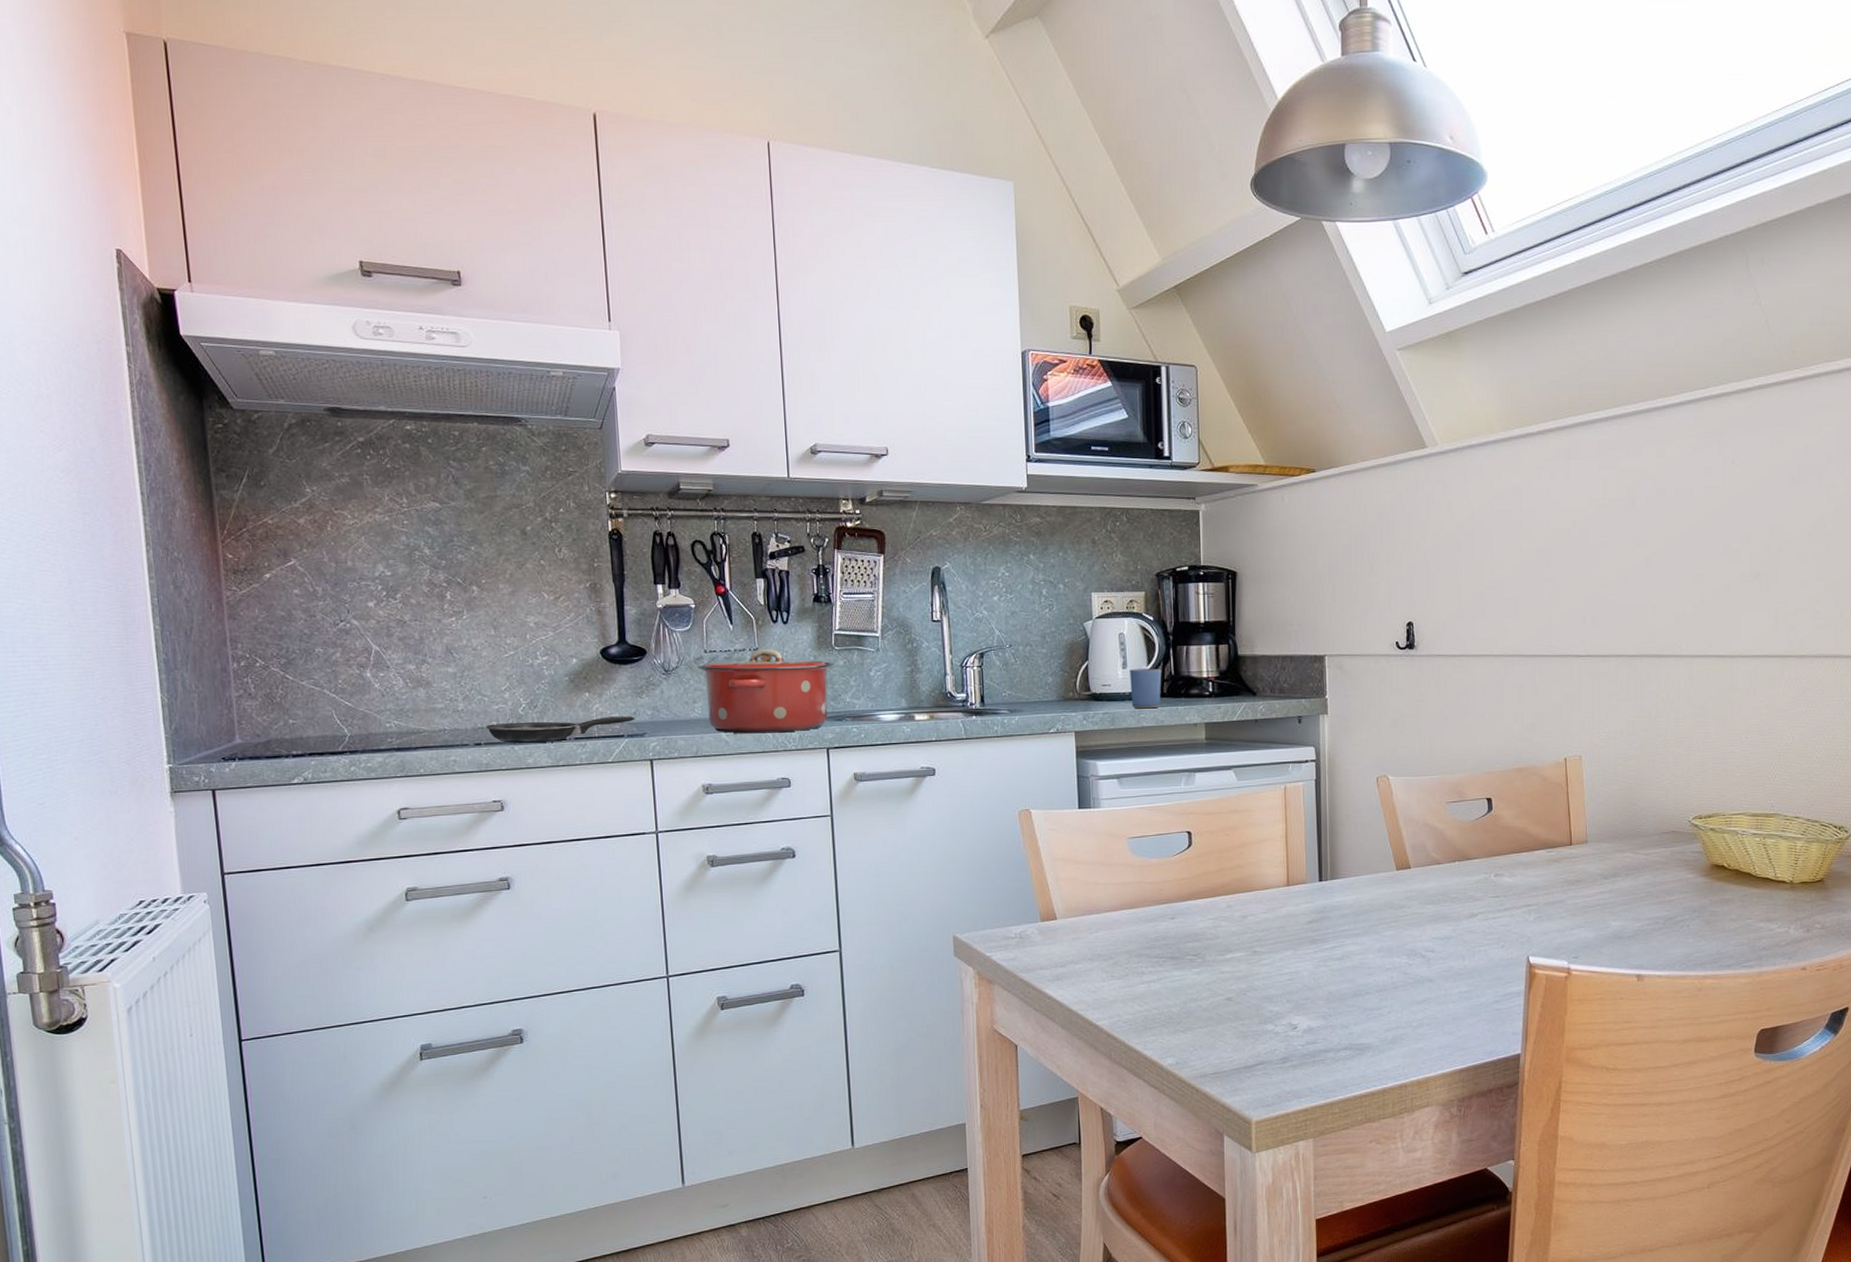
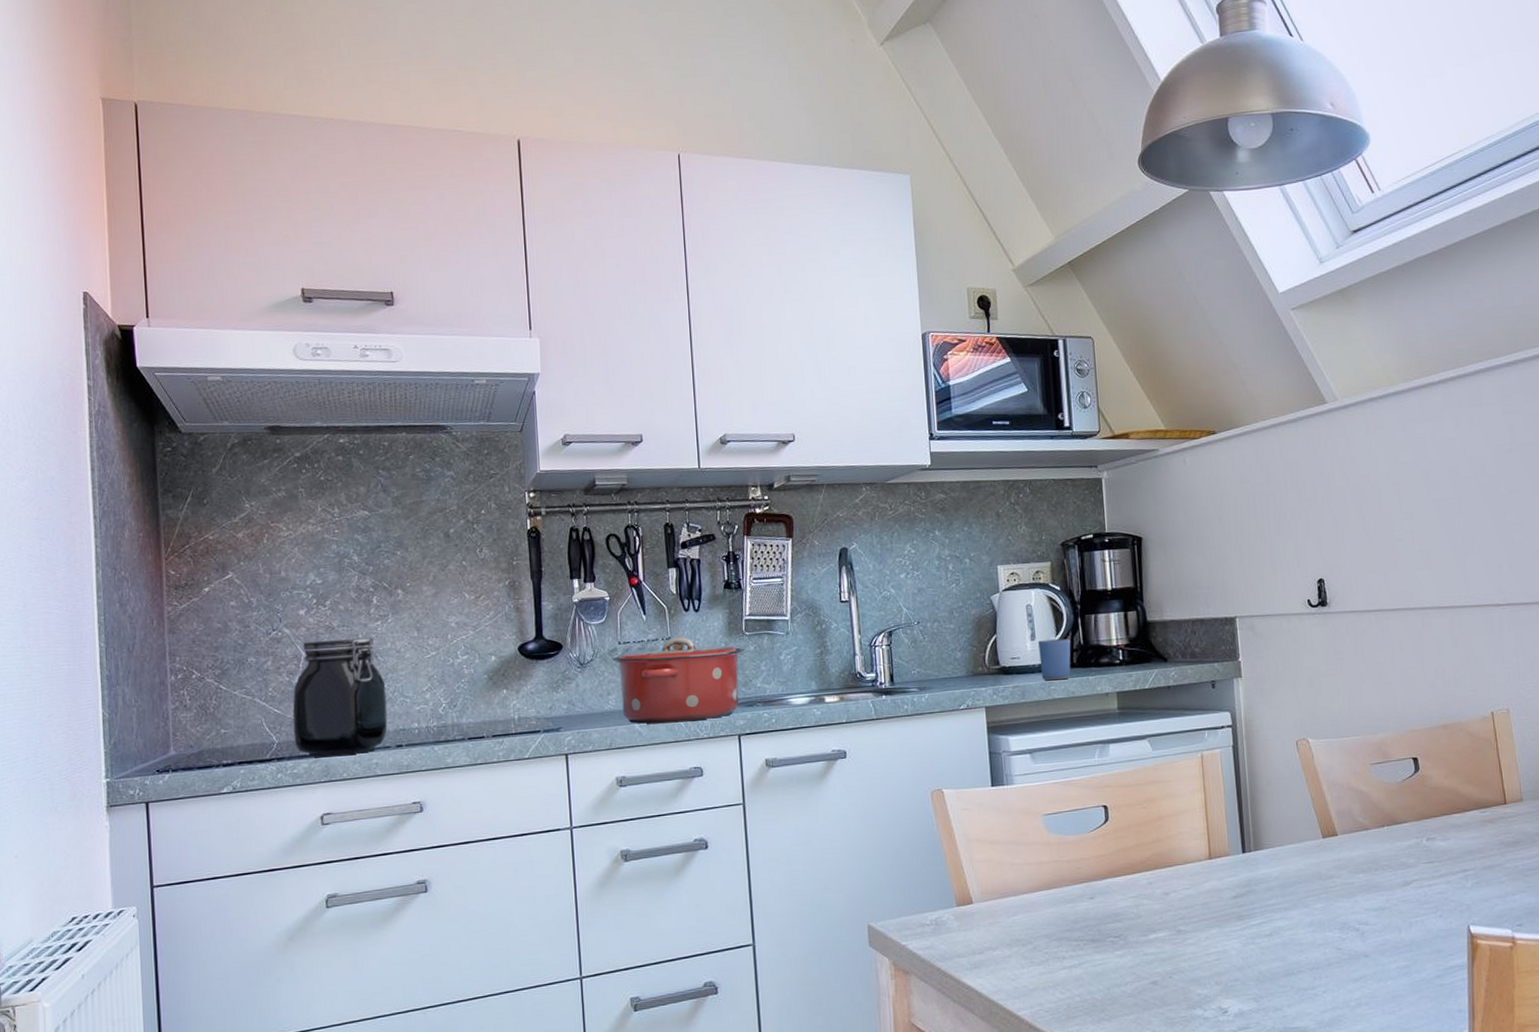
jar: none [364,633,465,753] -> present [292,638,388,758]
frying pan: present [485,716,635,743] -> none [406,711,551,744]

